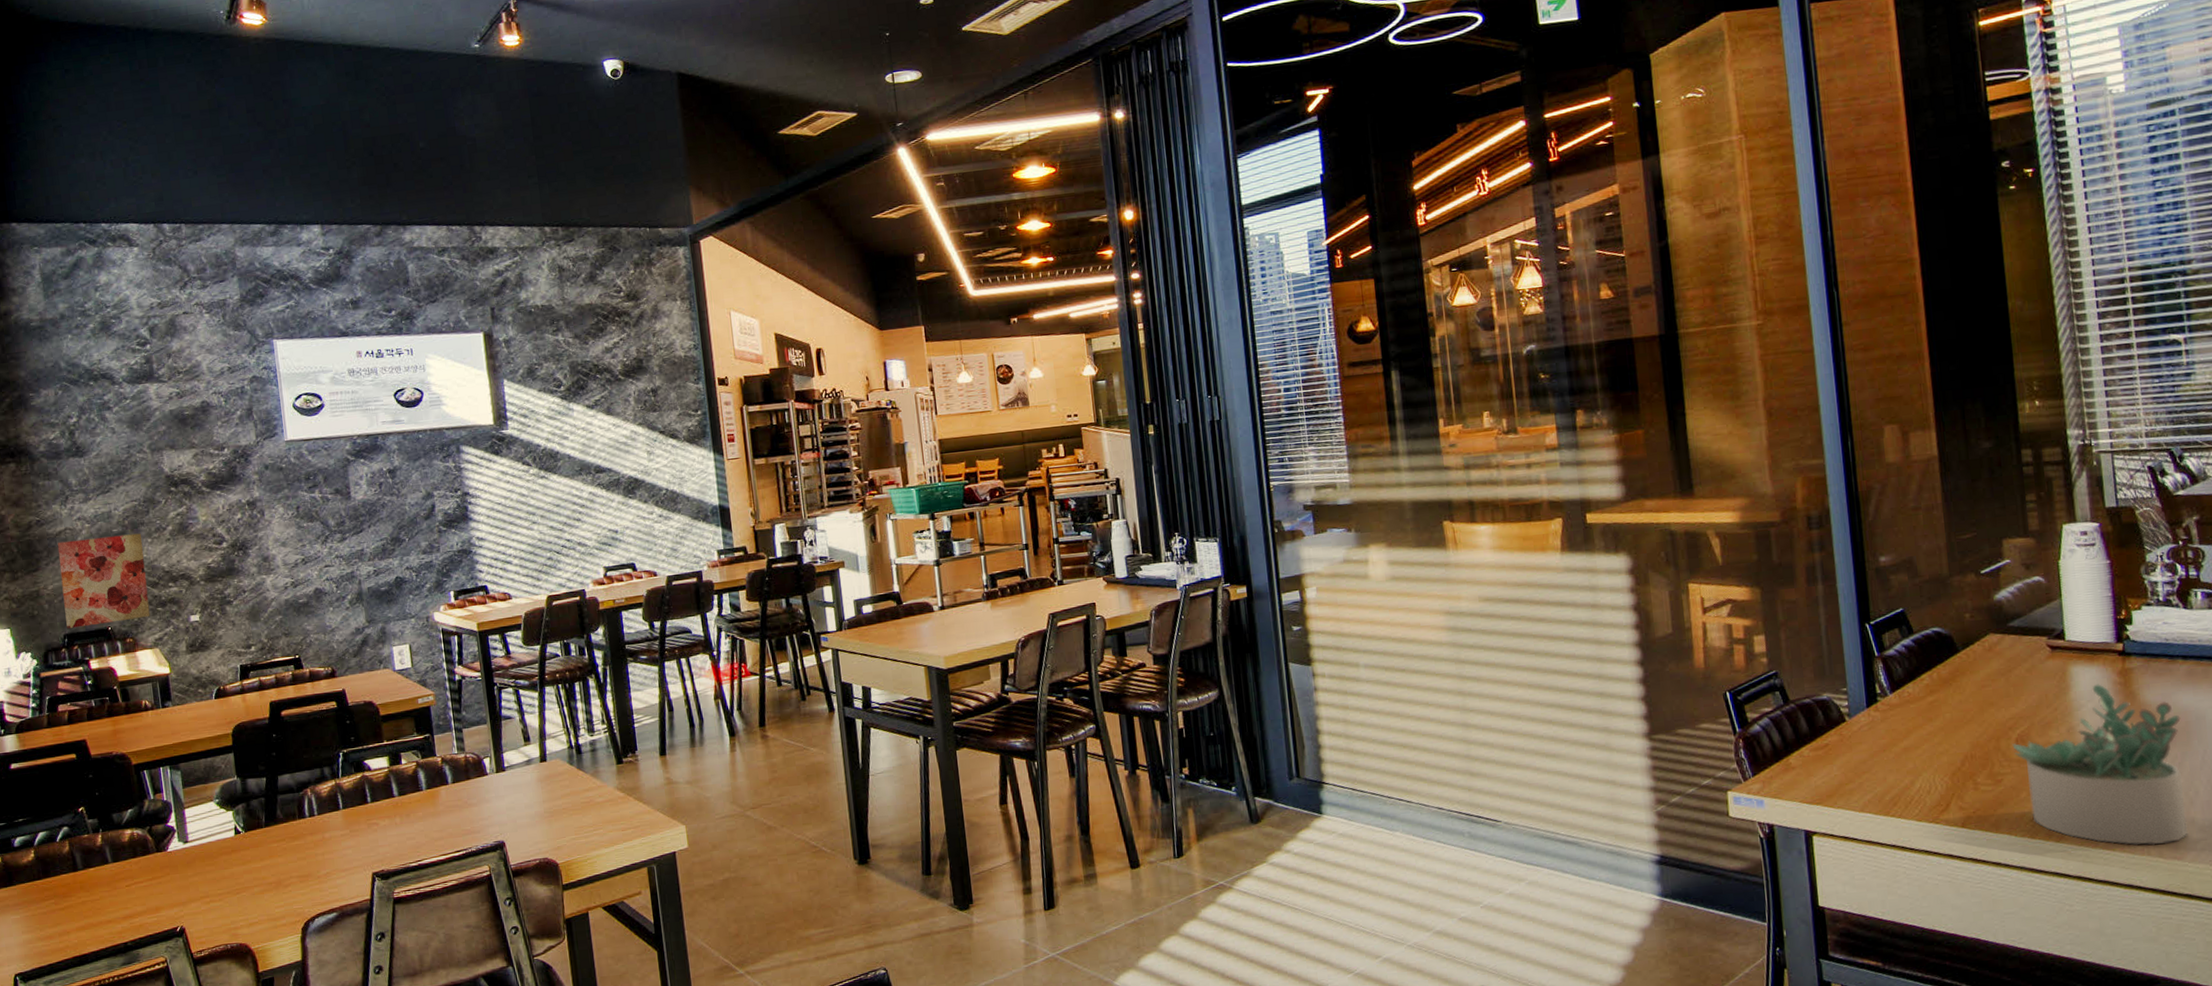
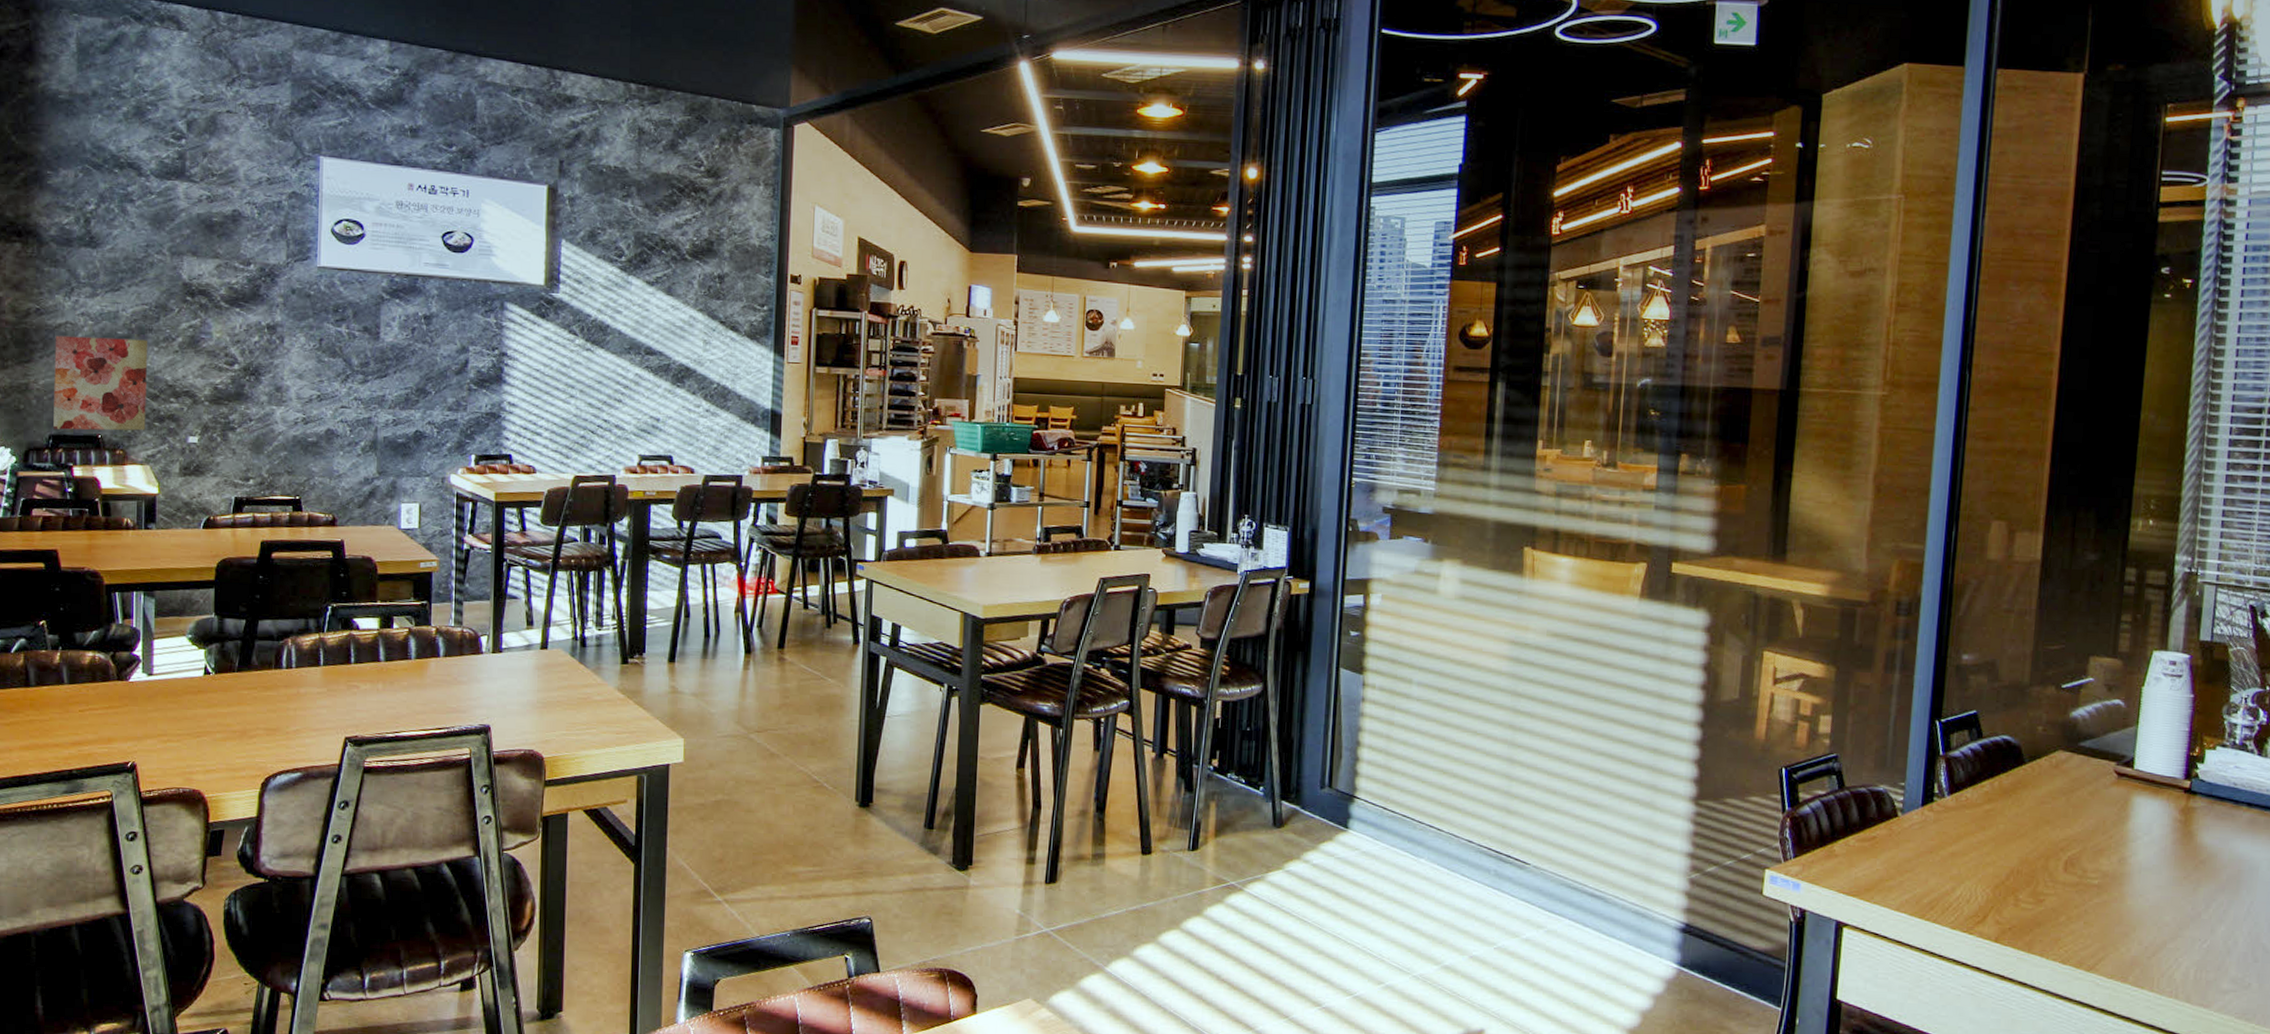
succulent plant: present [2012,684,2188,846] -> none [2060,818,2234,990]

